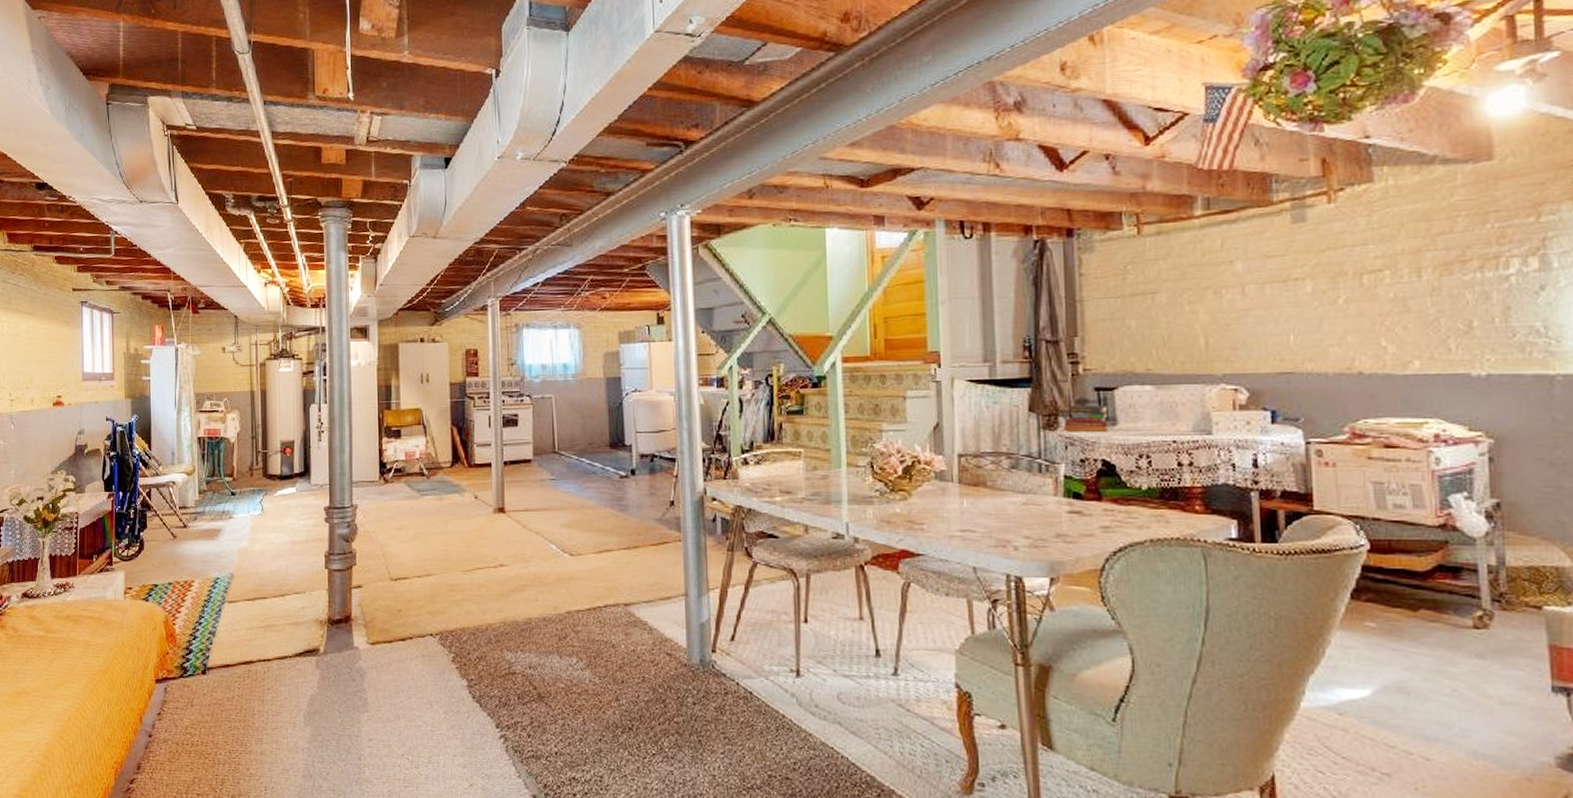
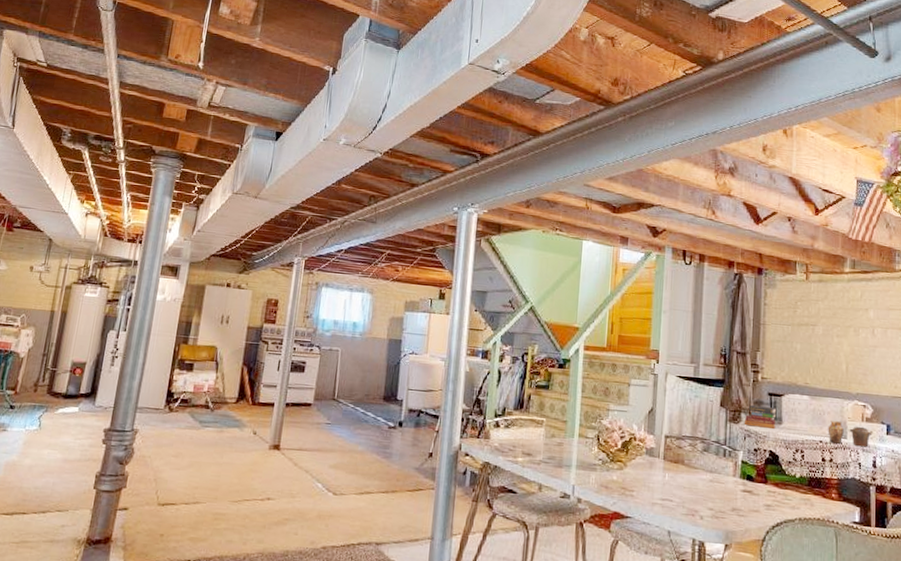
jar set: none [1183,412,1249,443] -> present [828,420,872,448]

